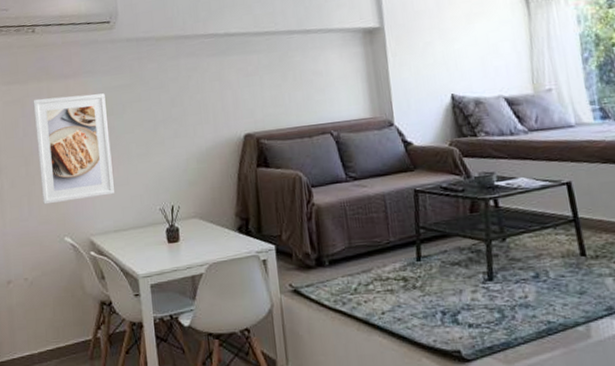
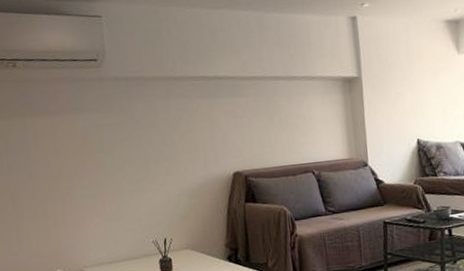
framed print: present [33,93,114,205] -> none [17,131,107,239]

